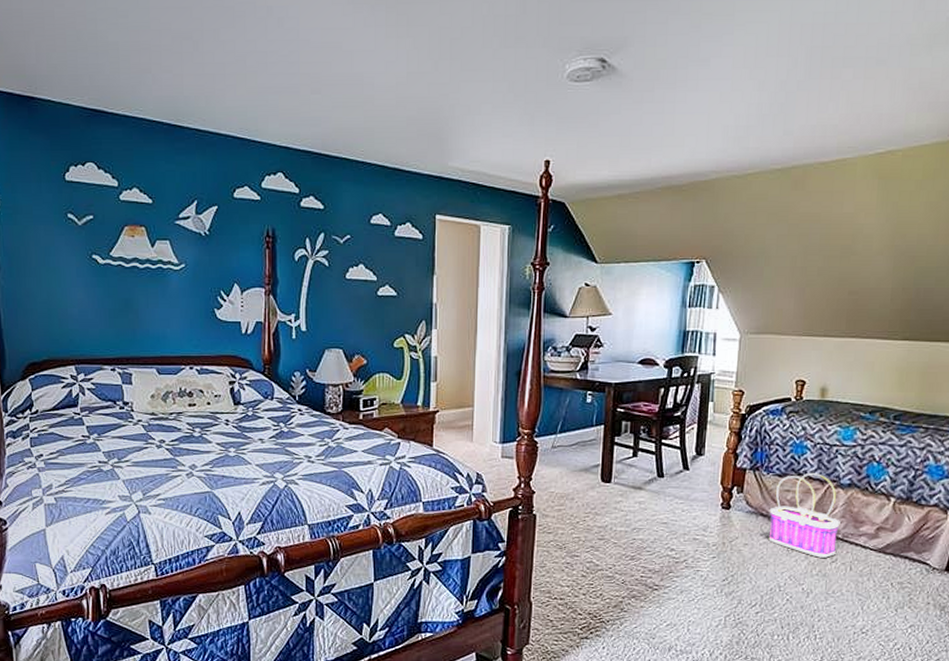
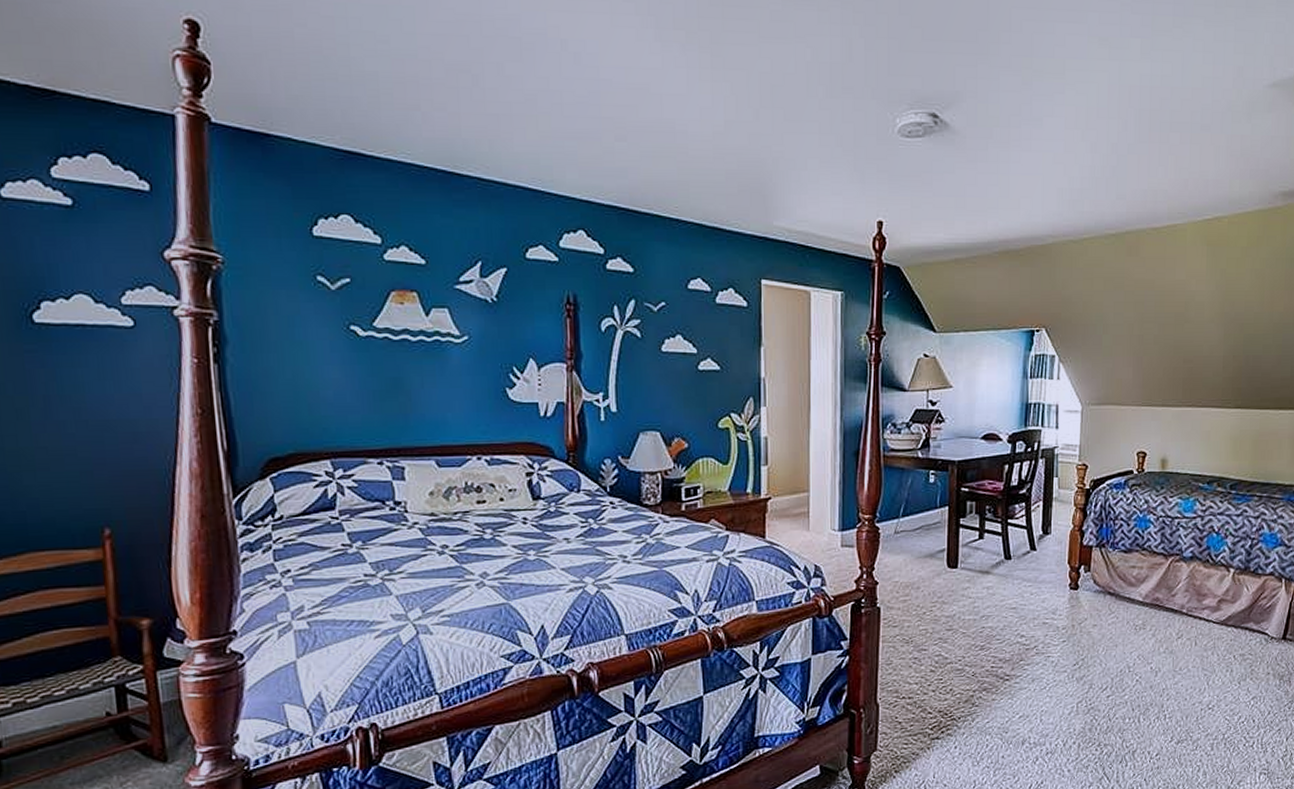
basket: present [768,472,840,558] -> none [1116,546,1184,635]

